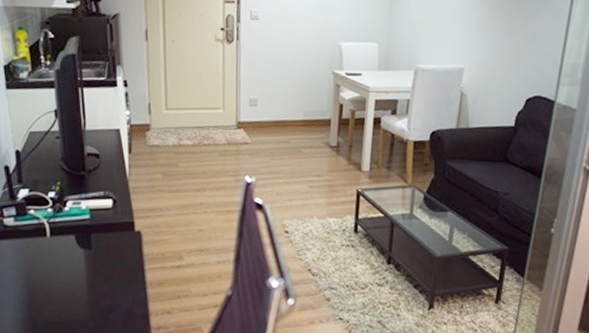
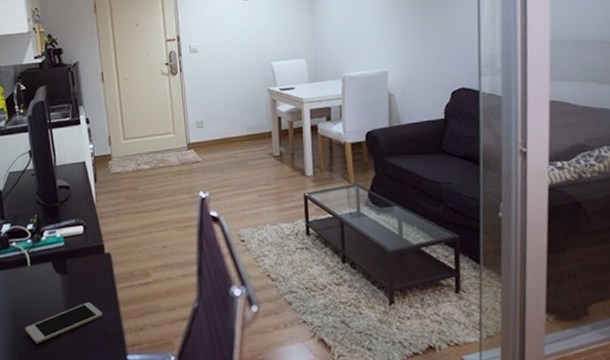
cell phone: none [41,280,129,318] -> present [25,302,103,343]

